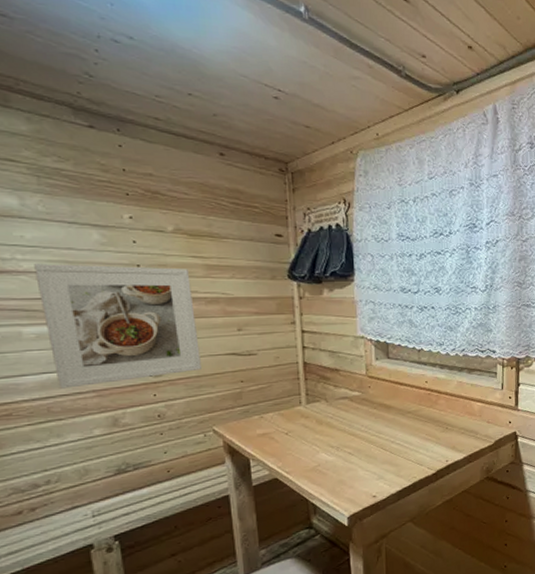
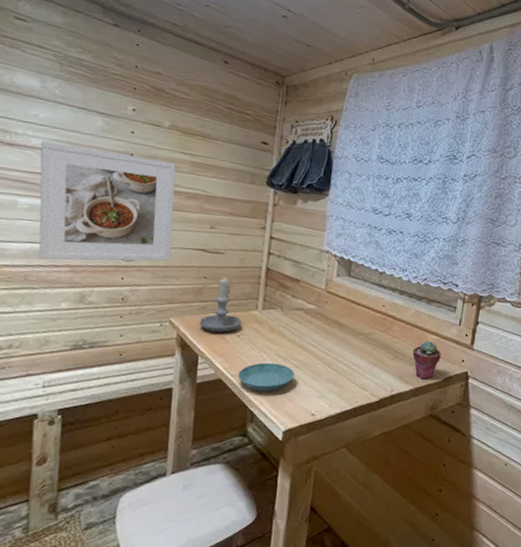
candle: none [244,377,288,434] -> present [199,276,242,333]
saucer: none [293,453,350,484] -> present [238,362,295,392]
potted succulent: none [461,408,489,446] -> present [412,341,441,380]

